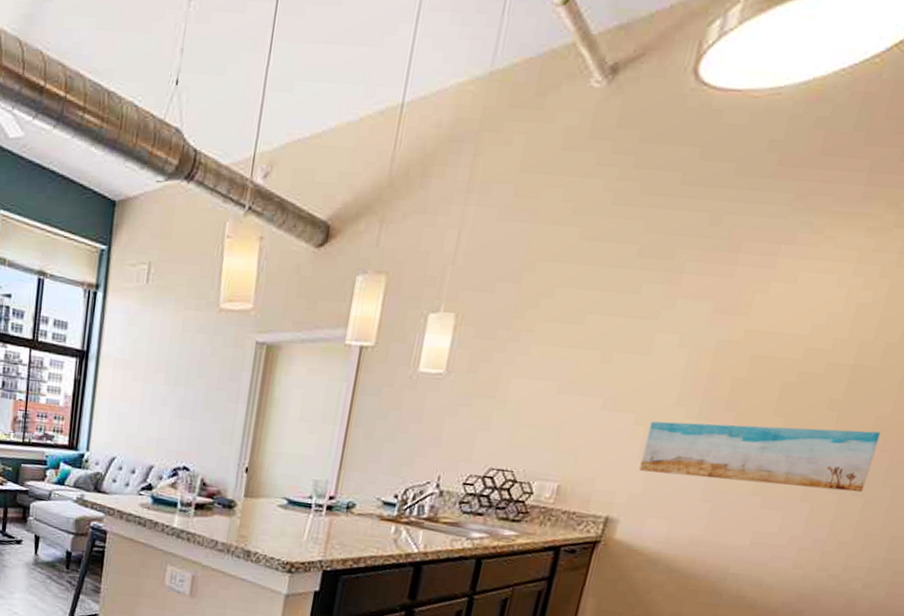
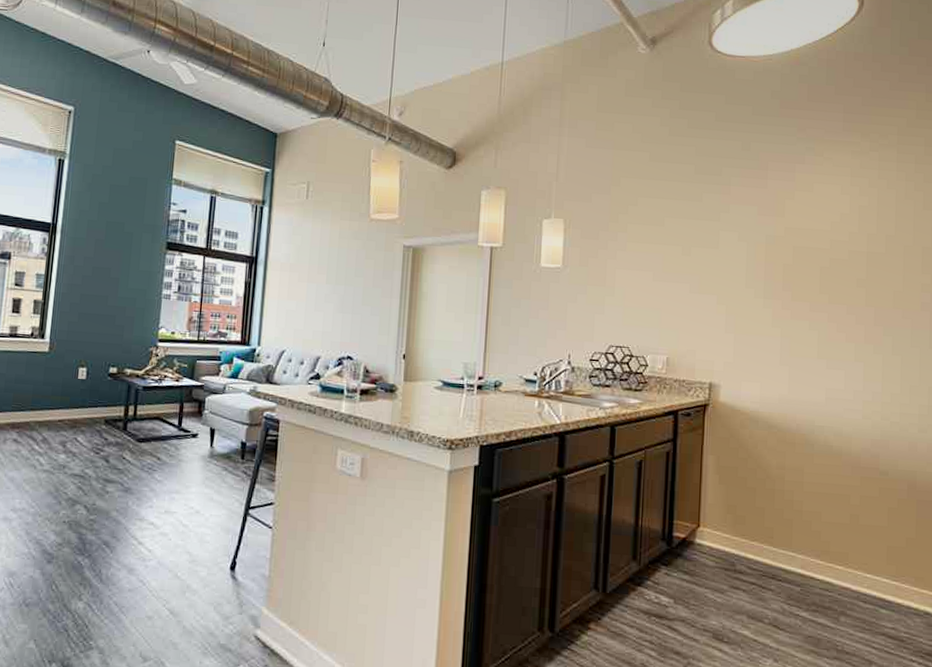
wall art: present [639,421,881,493] -> none [728,301,900,352]

